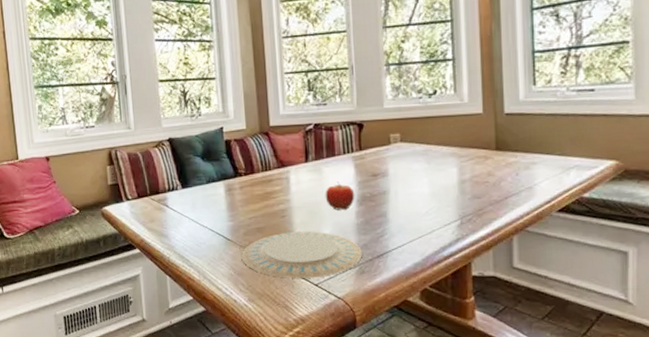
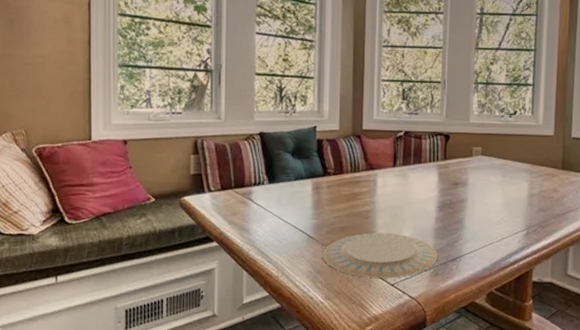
fruit: present [325,181,355,210] -> none [408,187,436,215]

